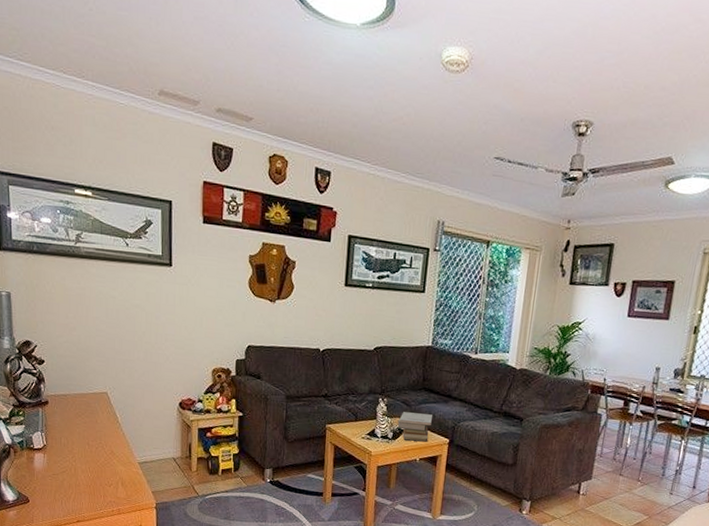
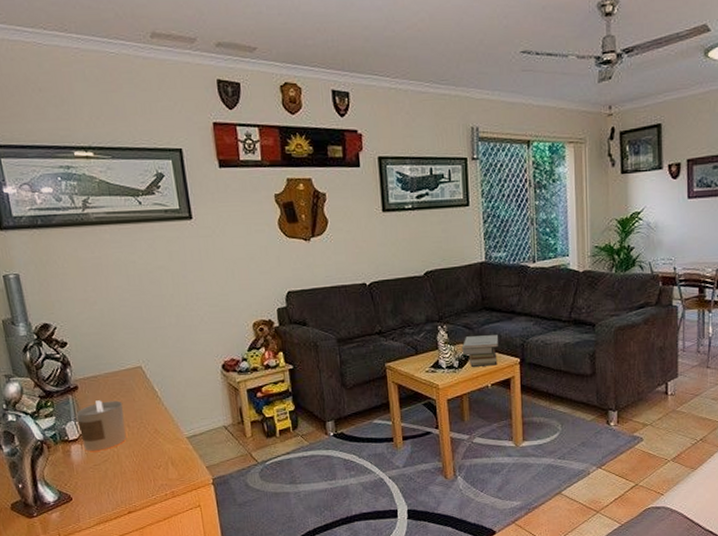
candle: none [43,417,85,463] -> present [76,400,127,452]

